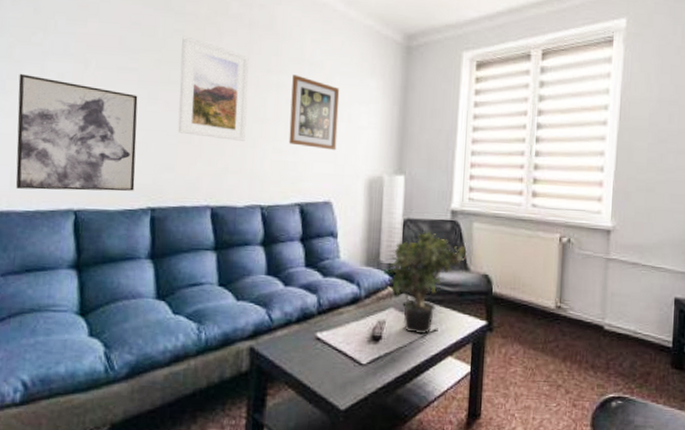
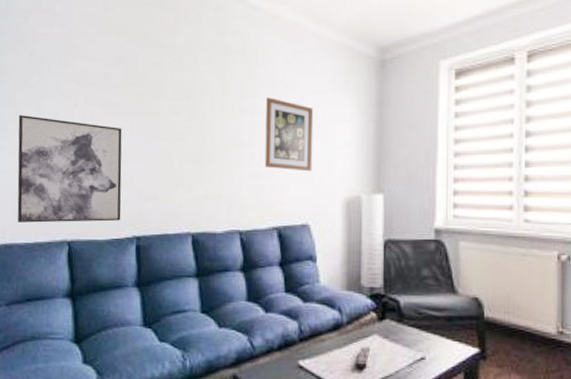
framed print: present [178,36,249,141] -> none [159,67,224,167]
potted plant: present [387,231,468,335] -> none [369,251,455,363]

